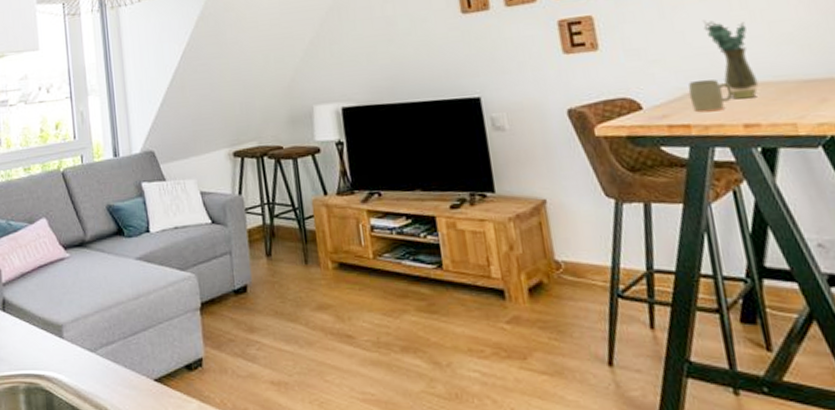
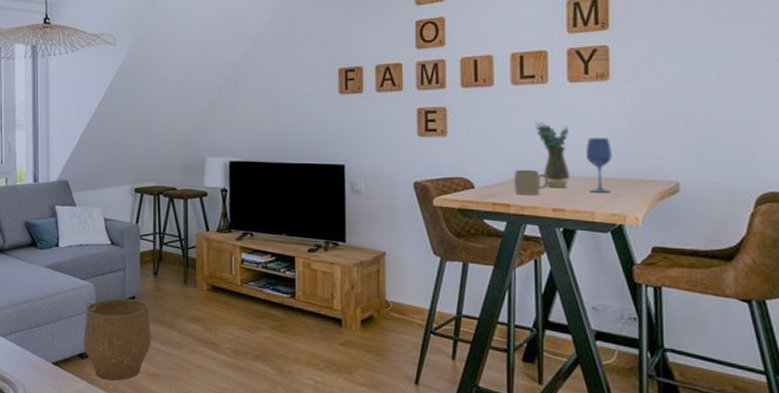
basket: none [188,288,273,395] -> present [83,298,152,381]
wineglass: none [770,31,813,100] -> present [586,138,612,193]

